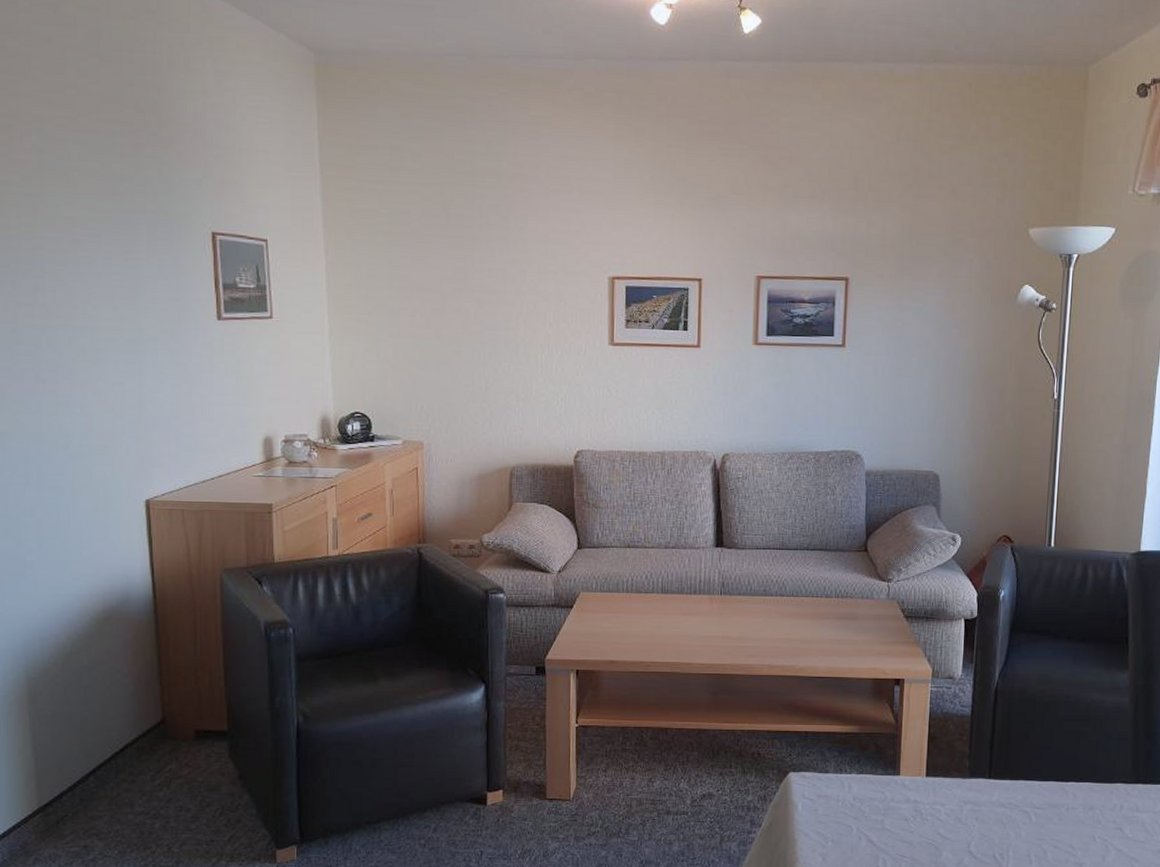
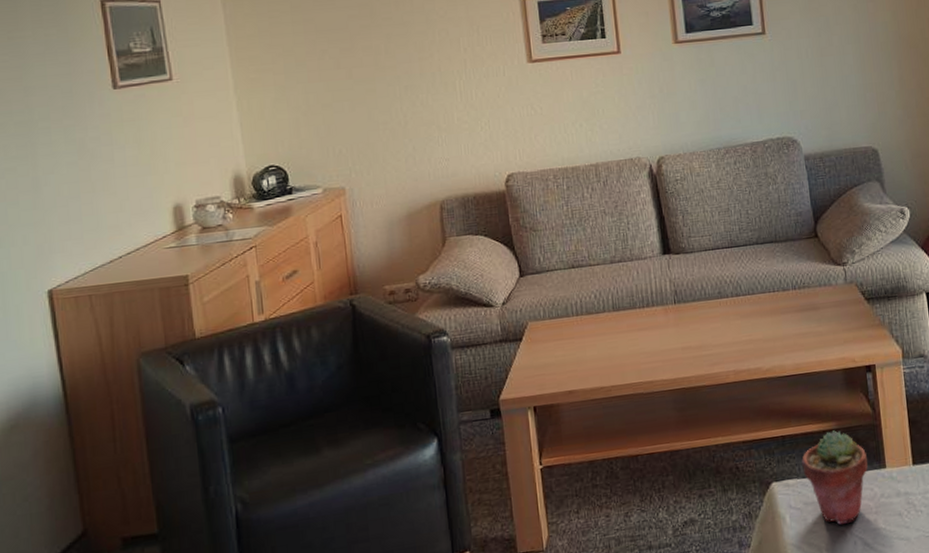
potted succulent: none [820,734,883,819] -> present [802,430,868,524]

